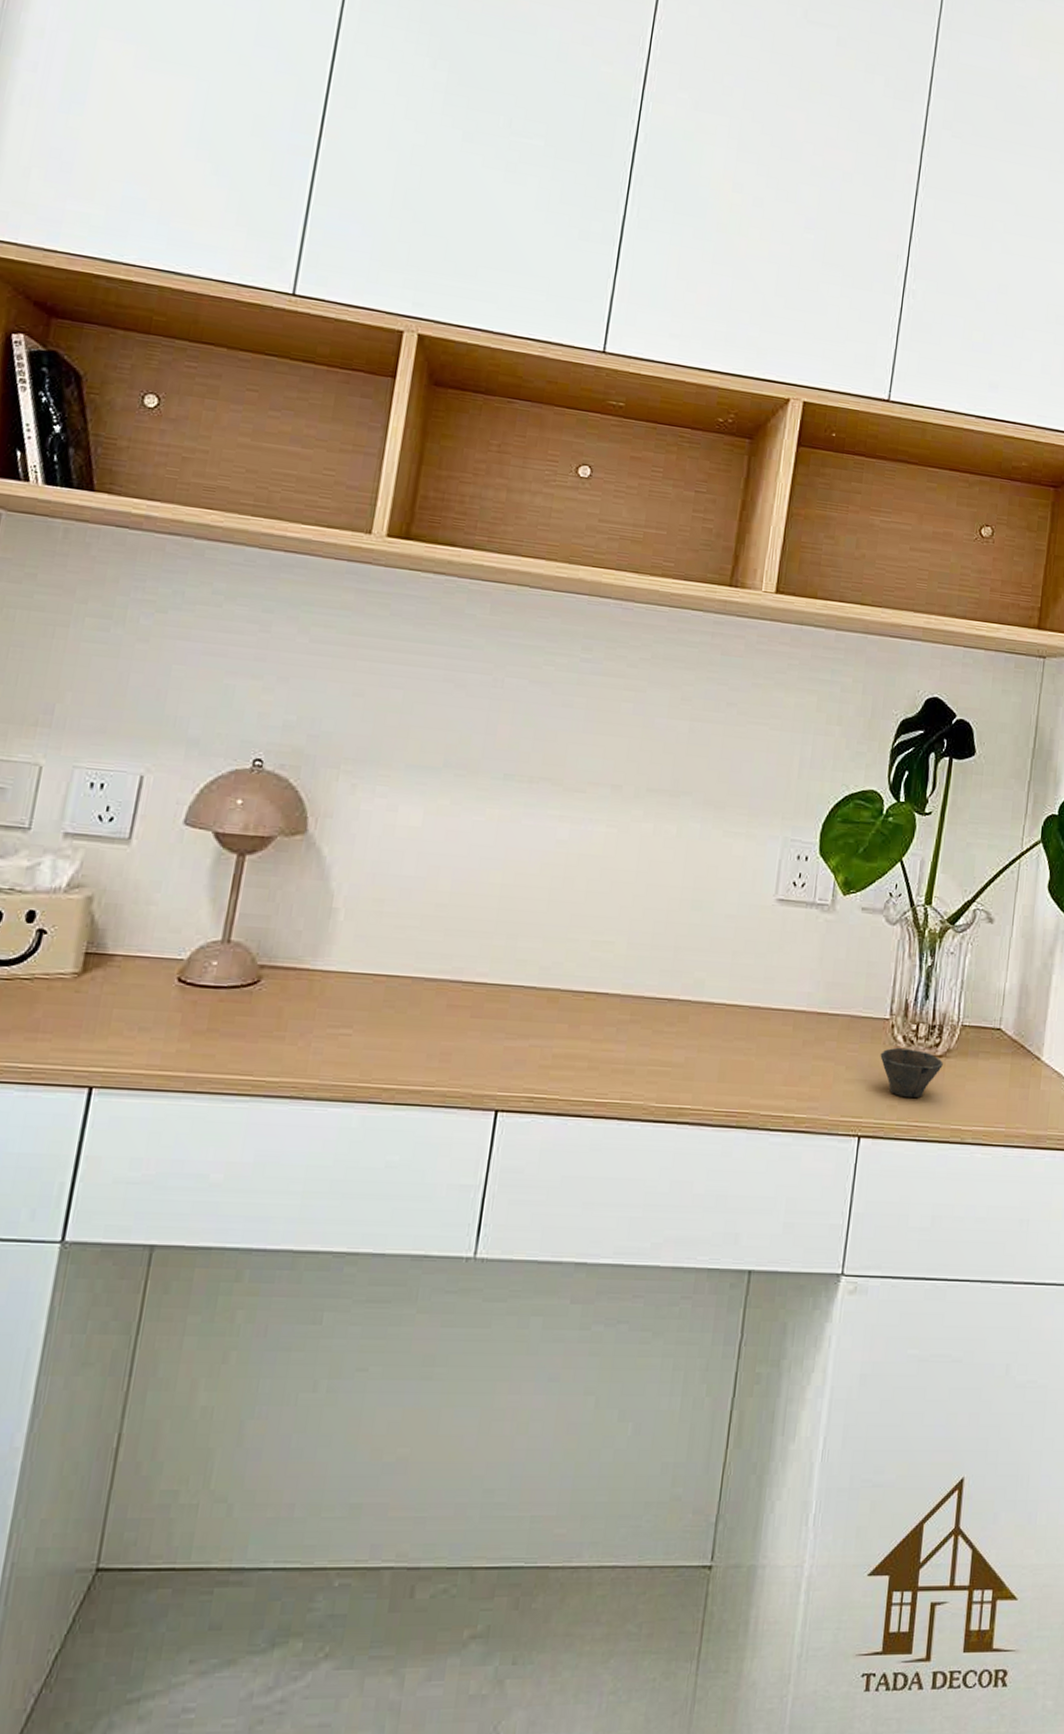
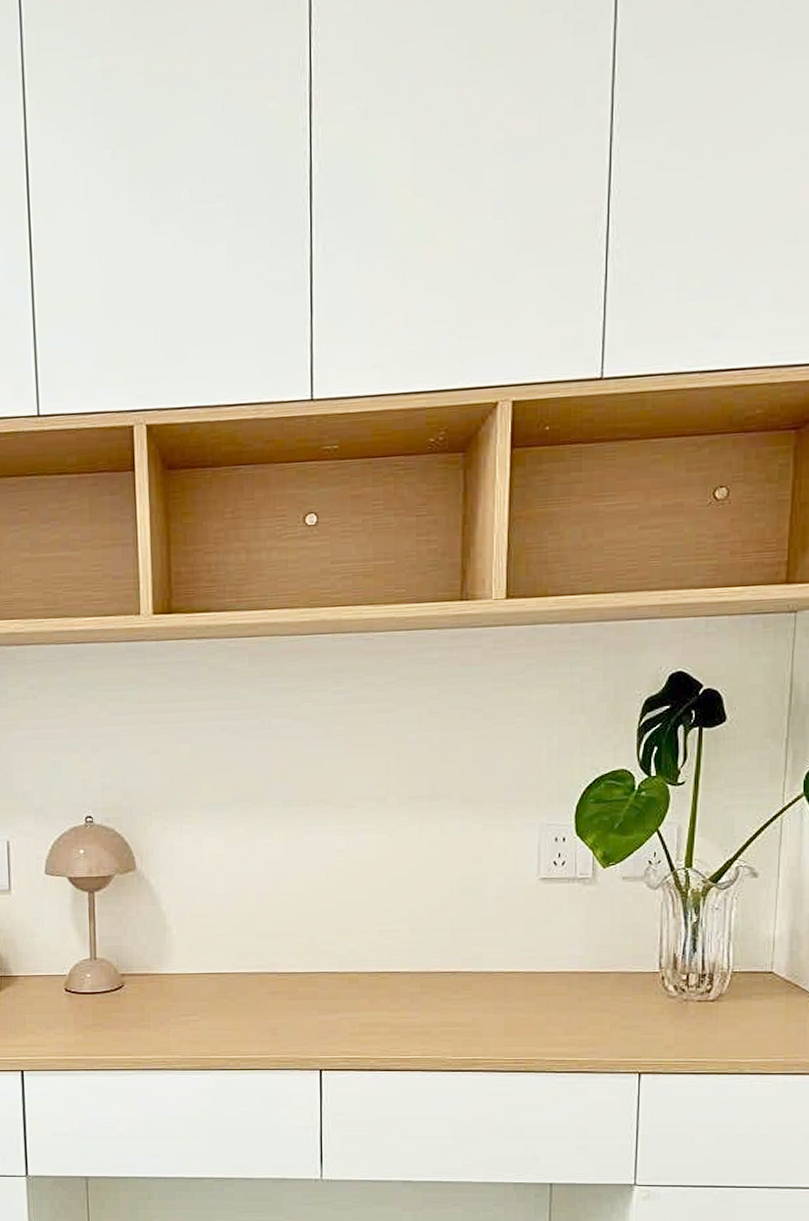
cup: present [880,1047,943,1098] -> none [653,996,716,1039]

